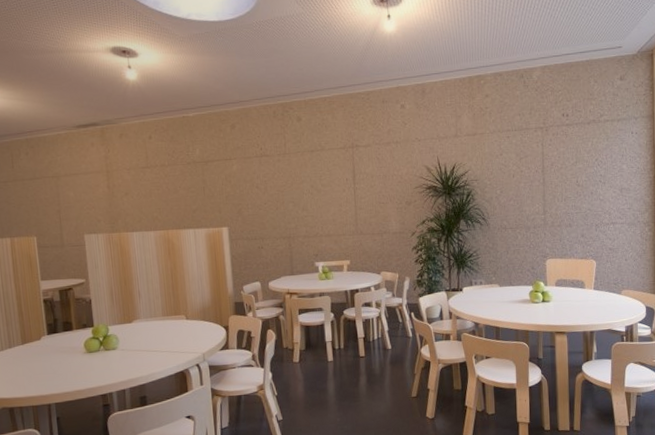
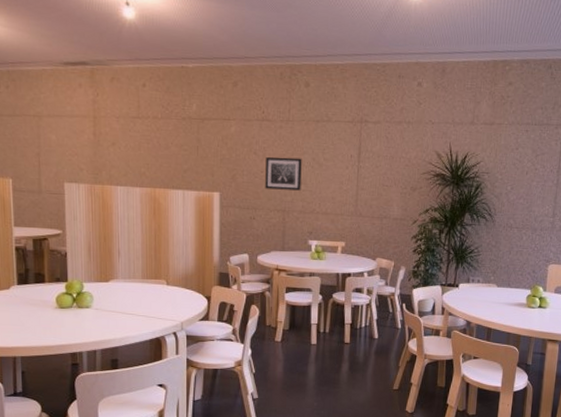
wall art: none [267,187,303,219] -> present [265,156,302,191]

